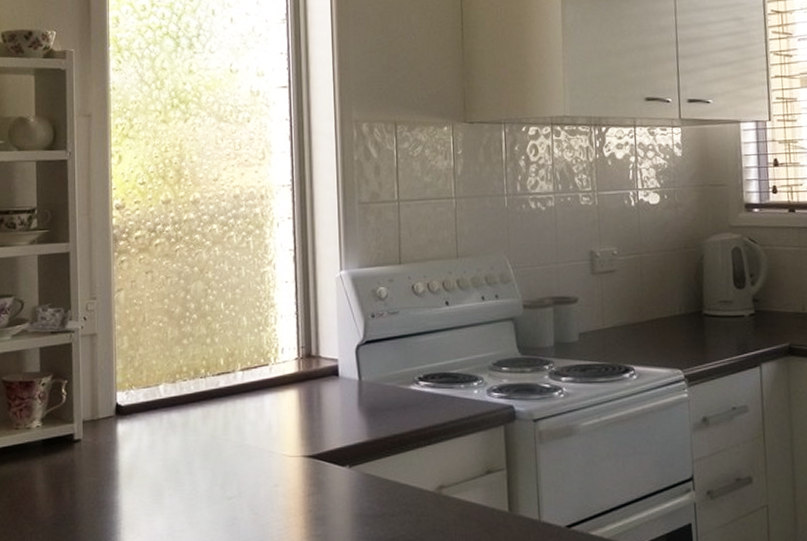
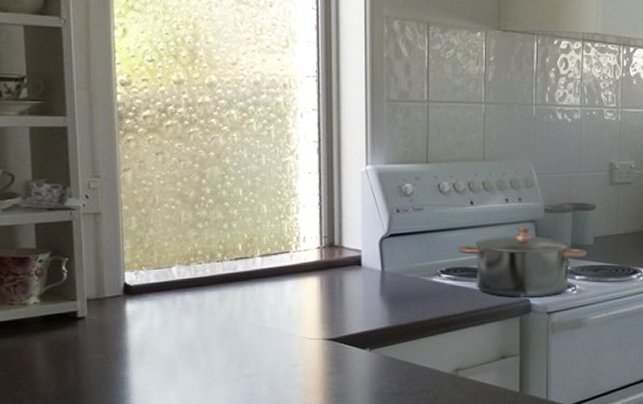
cooking pot: none [434,325,573,404] -> present [457,226,587,297]

